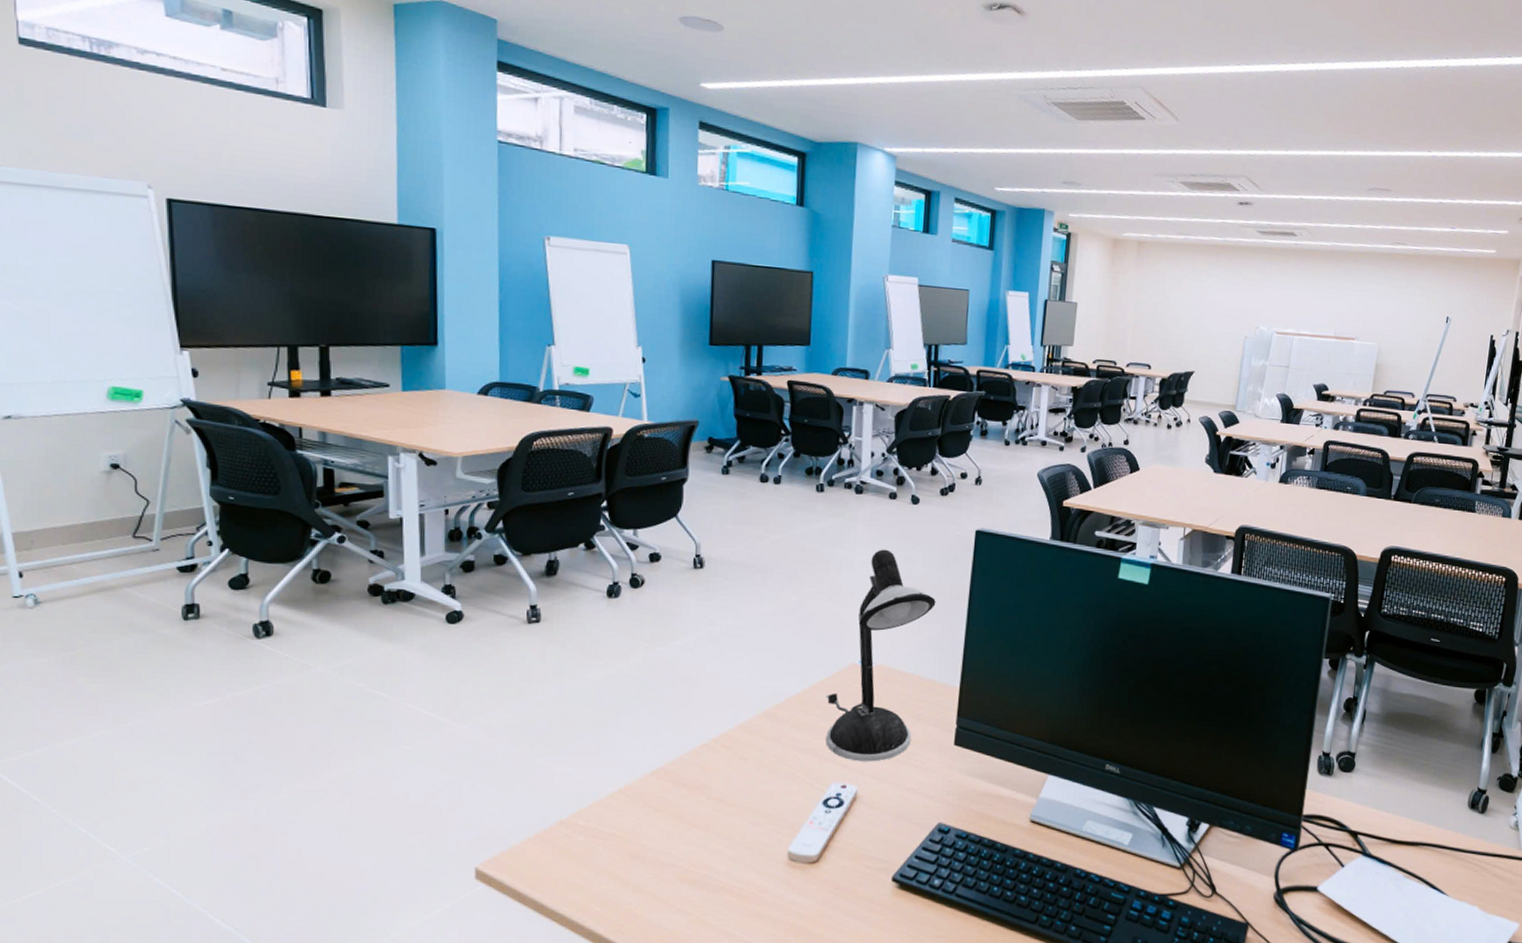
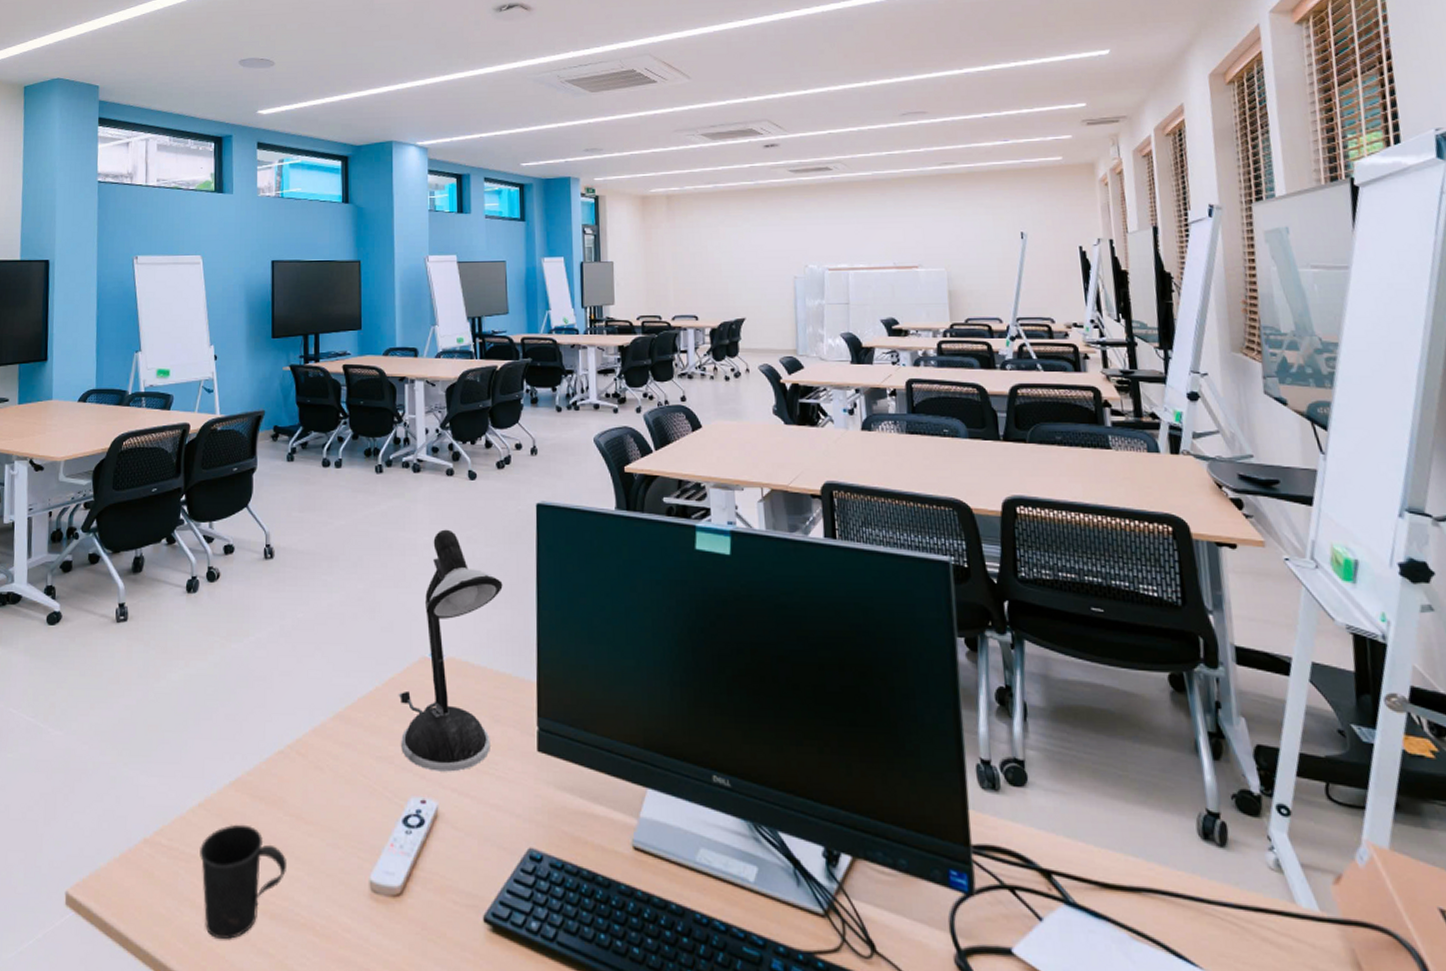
mug: none [619,807,708,903] -> present [200,824,288,940]

